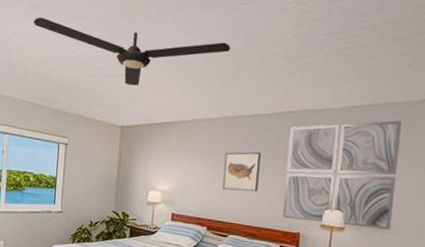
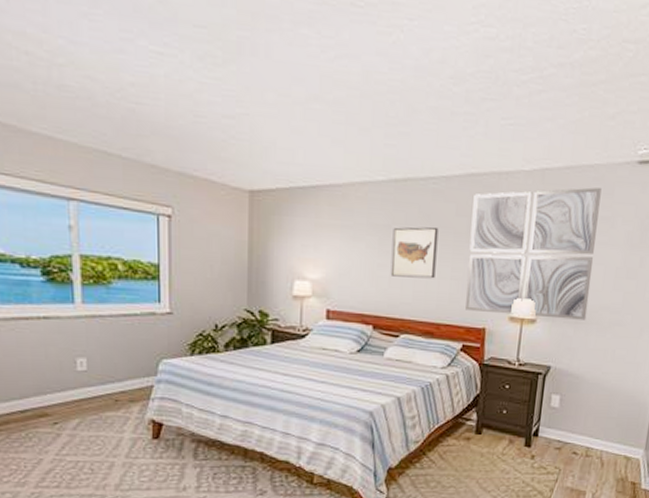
ceiling fan: present [33,17,231,86] -> none [97,15,397,132]

